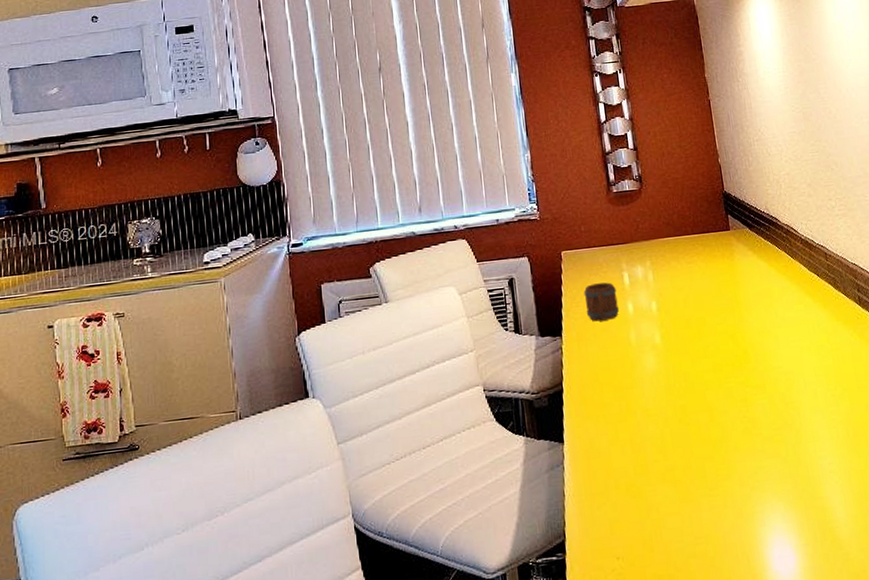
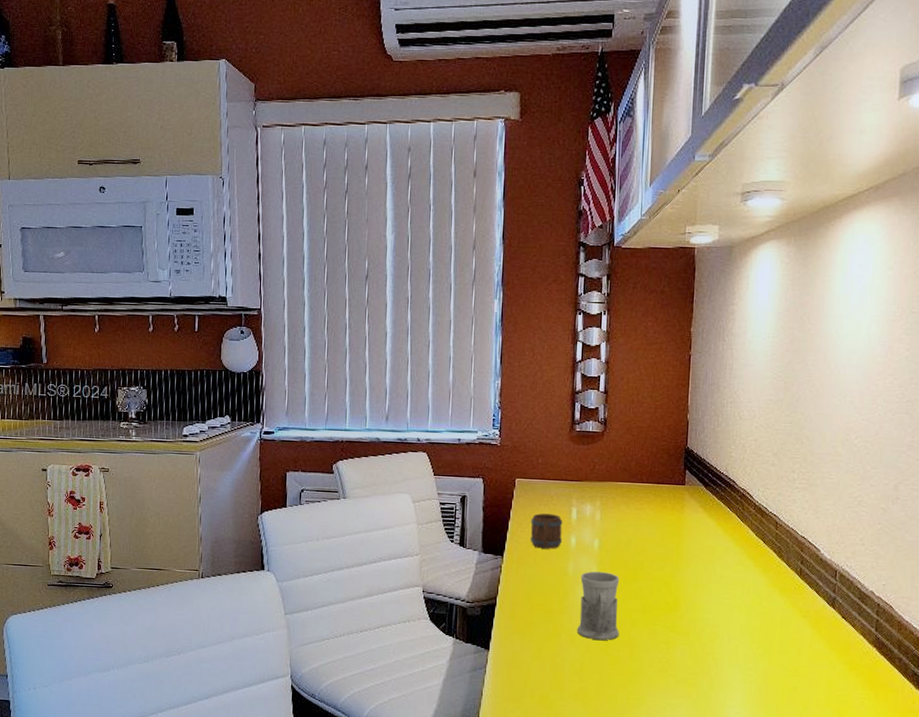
mug: none [644,334,695,411] -> present [577,571,620,640]

